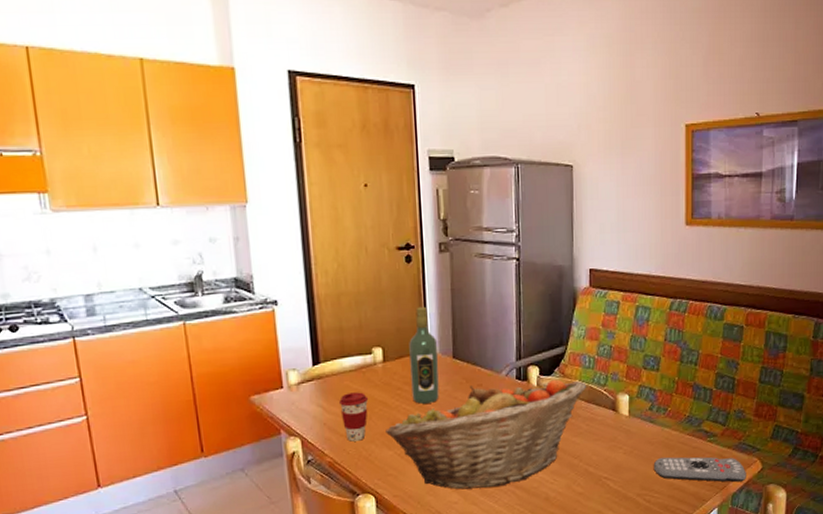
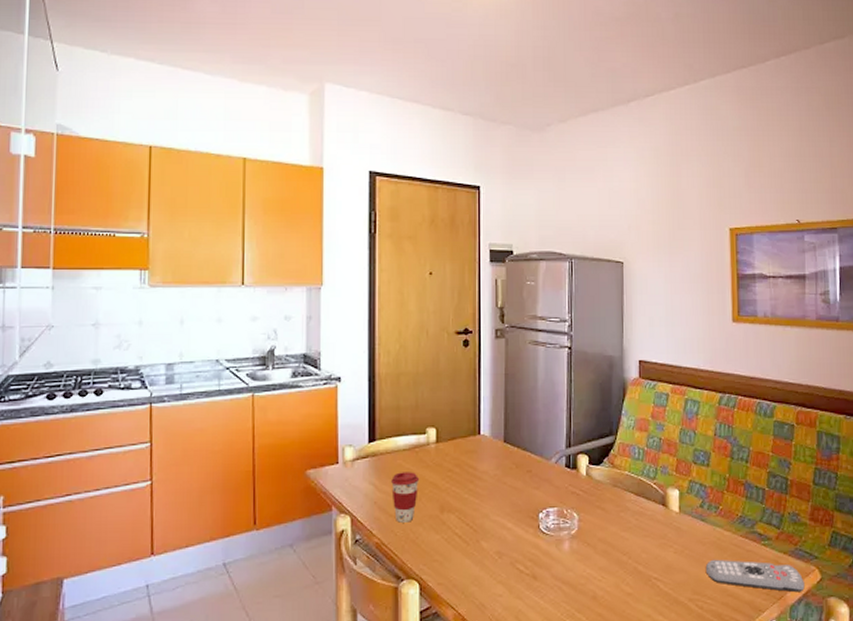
fruit basket: present [385,379,587,490] -> none [434,469,636,581]
wine bottle: present [409,306,439,404] -> none [462,389,490,487]

